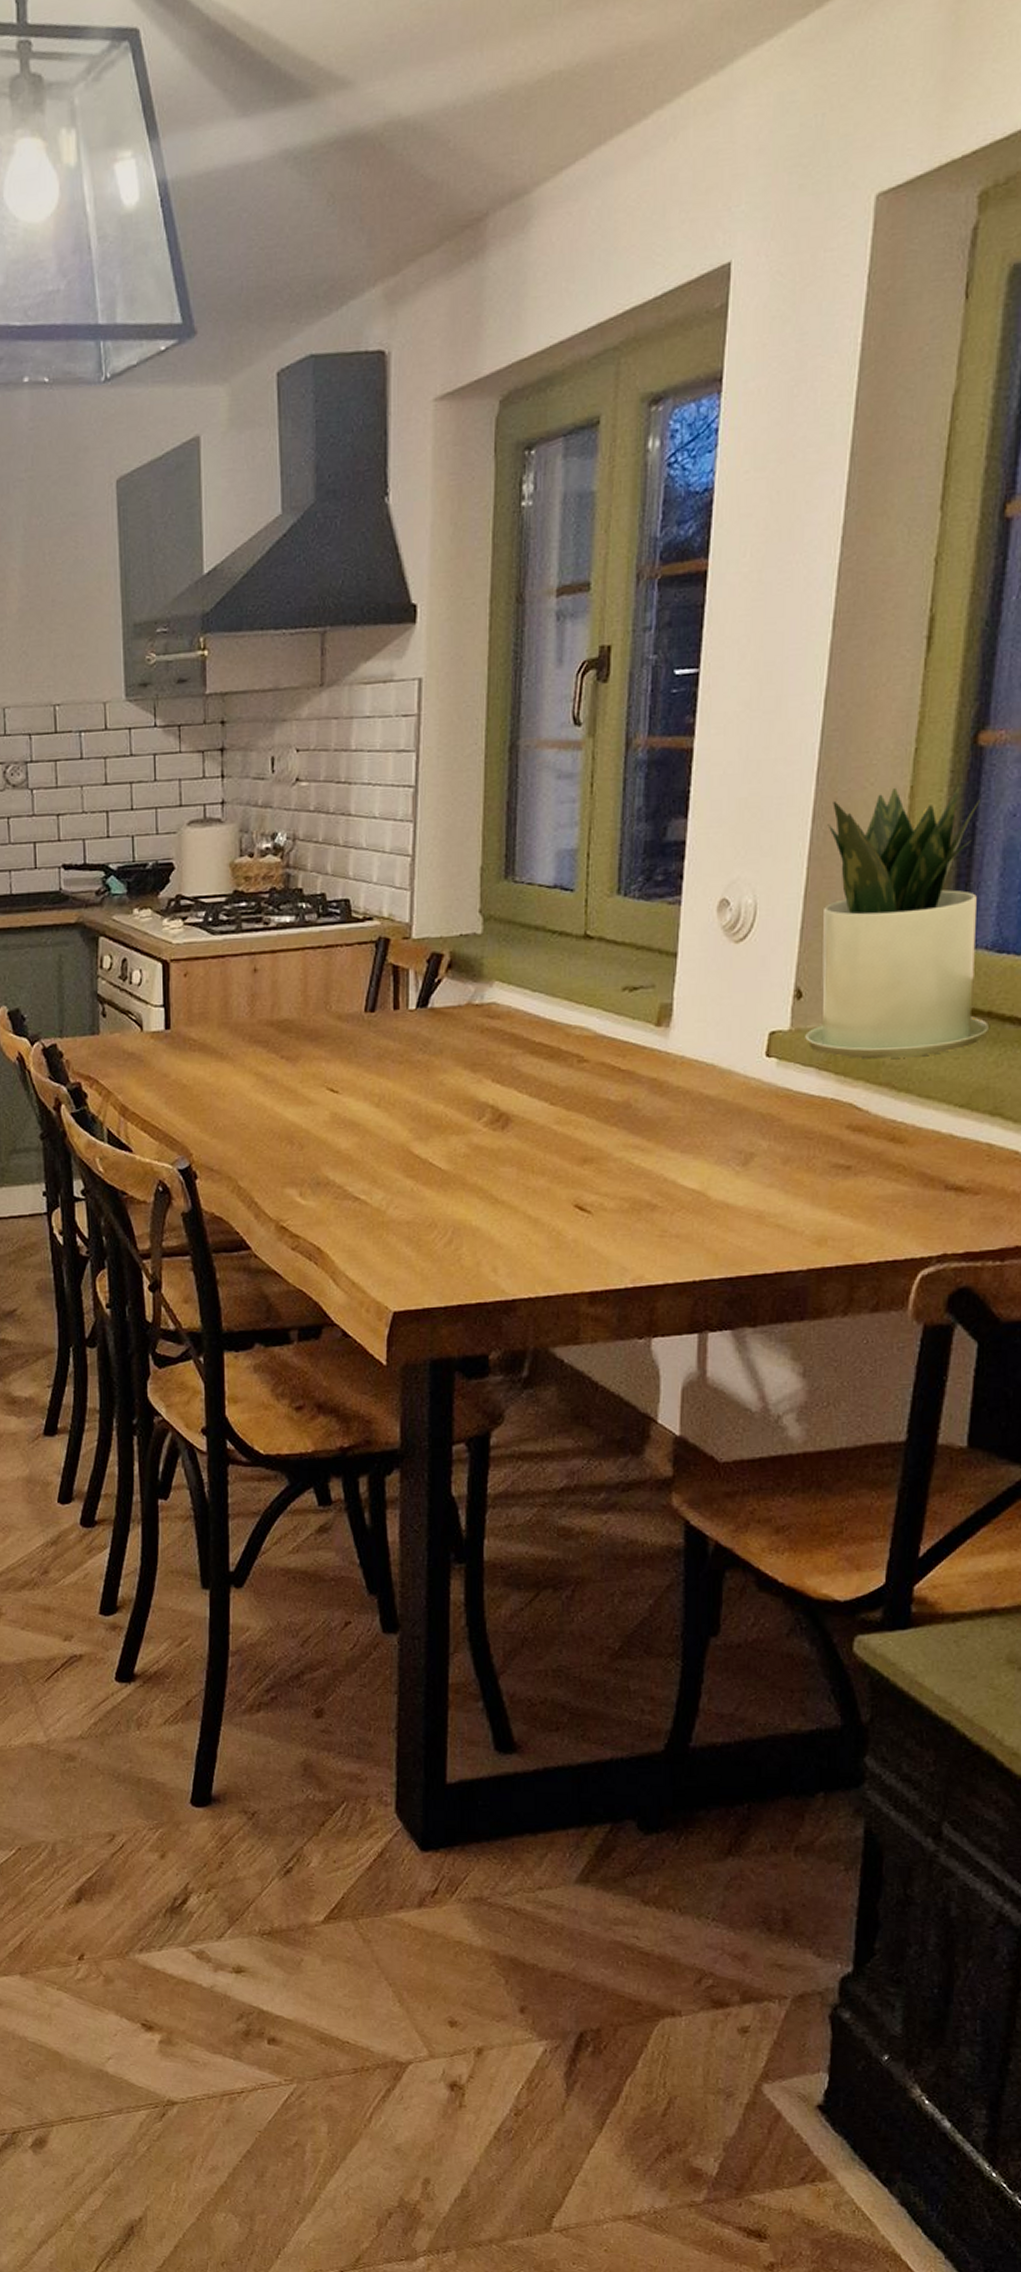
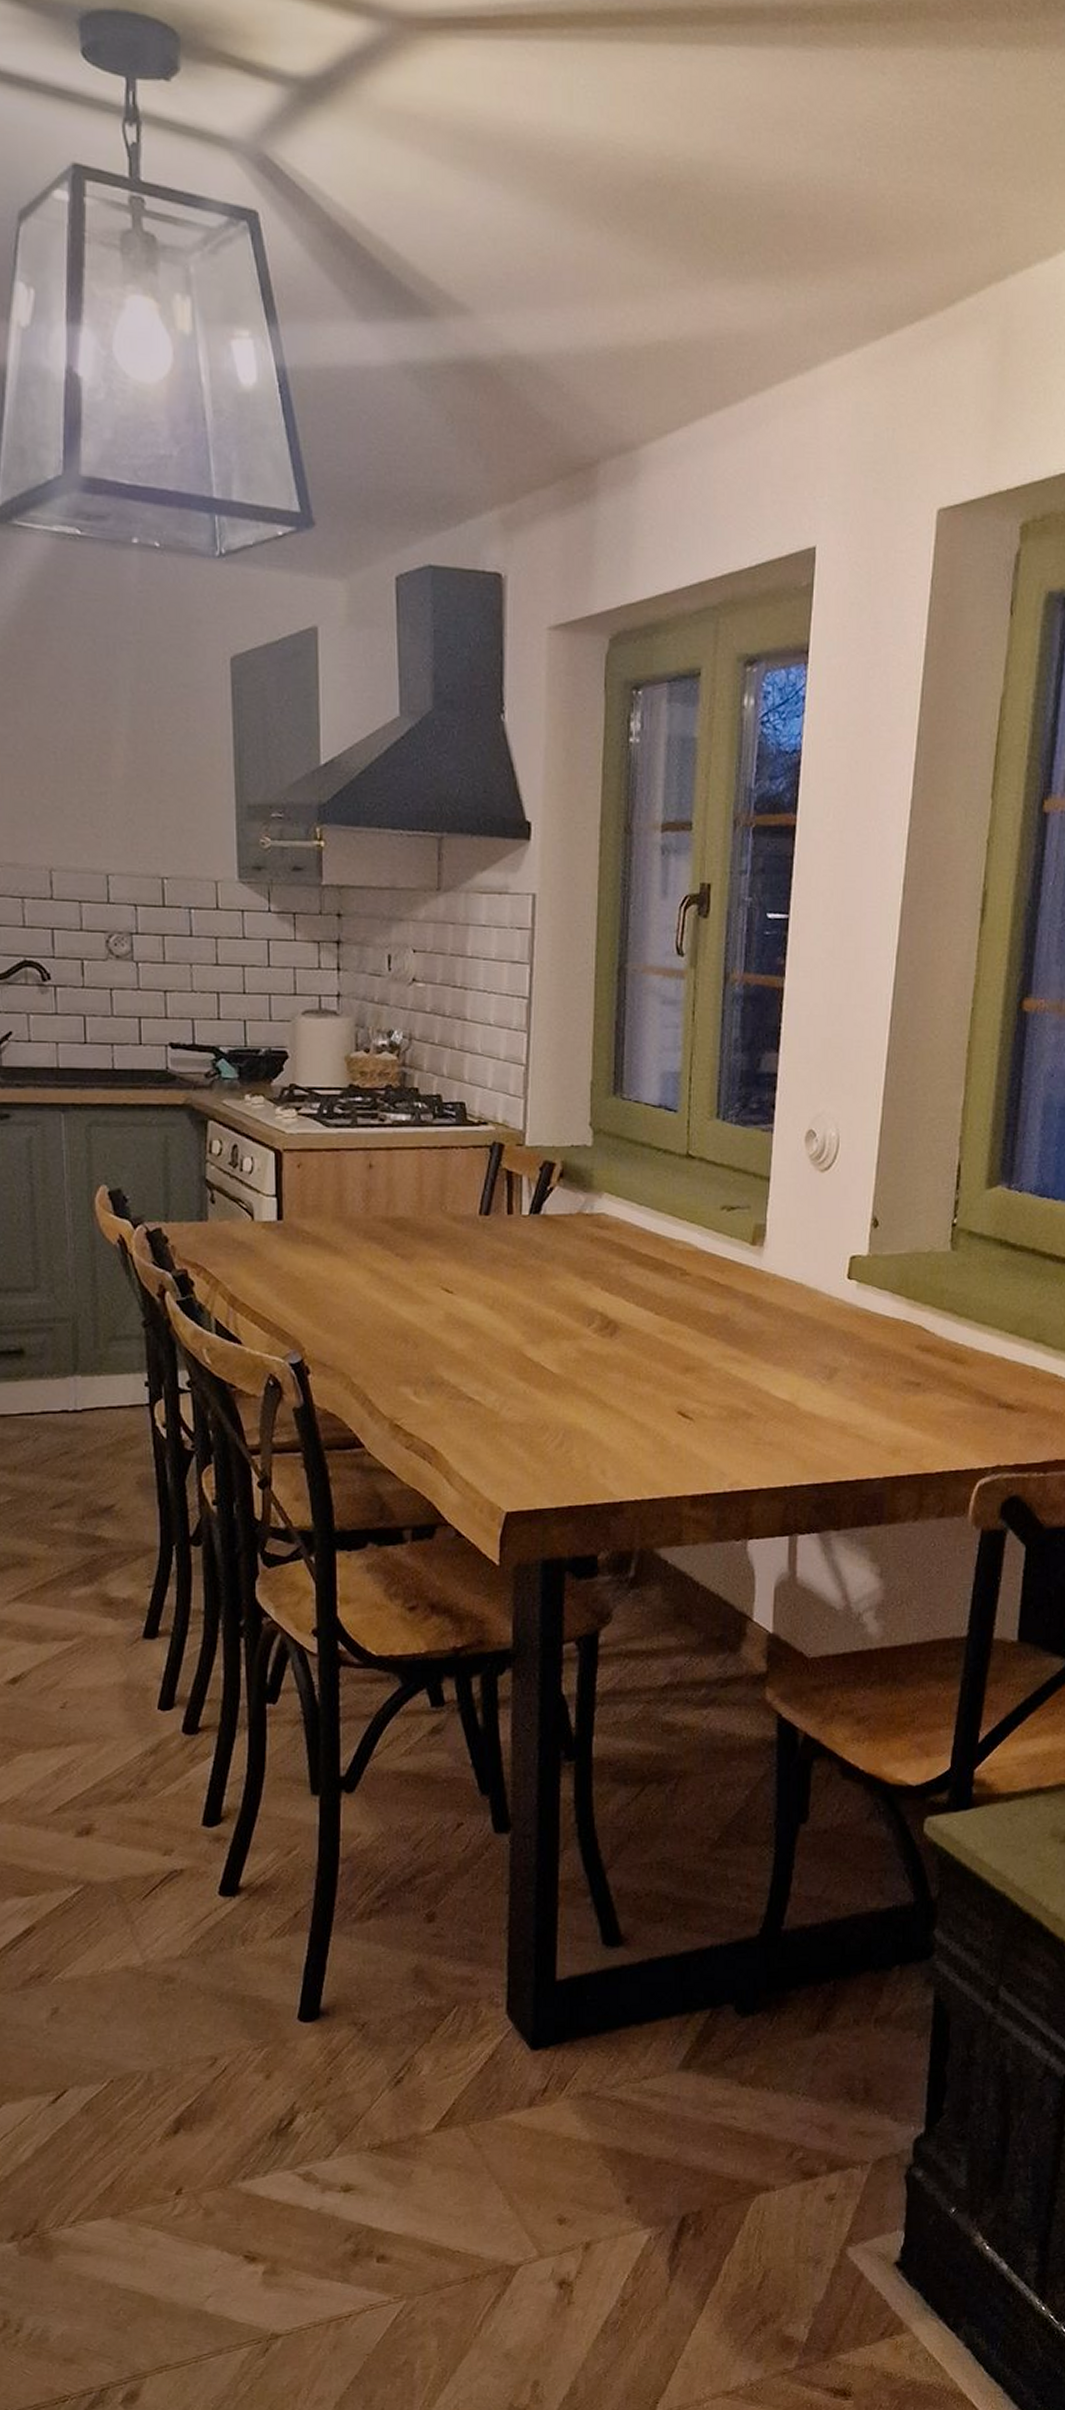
planter: present [805,786,990,1059] -> none [881,1042,1034,1286]

